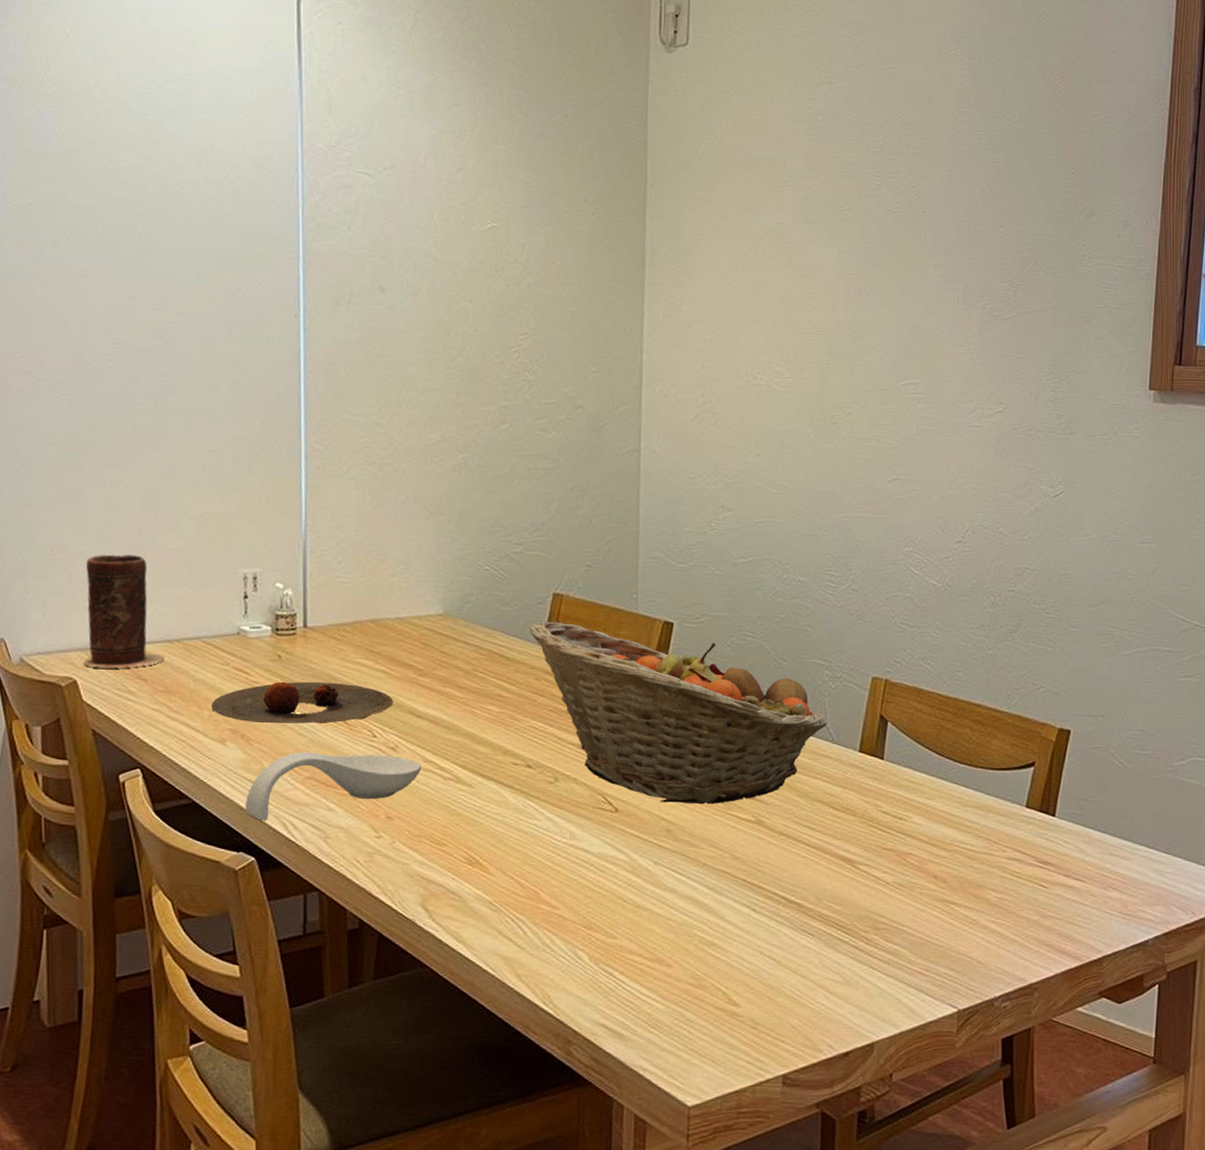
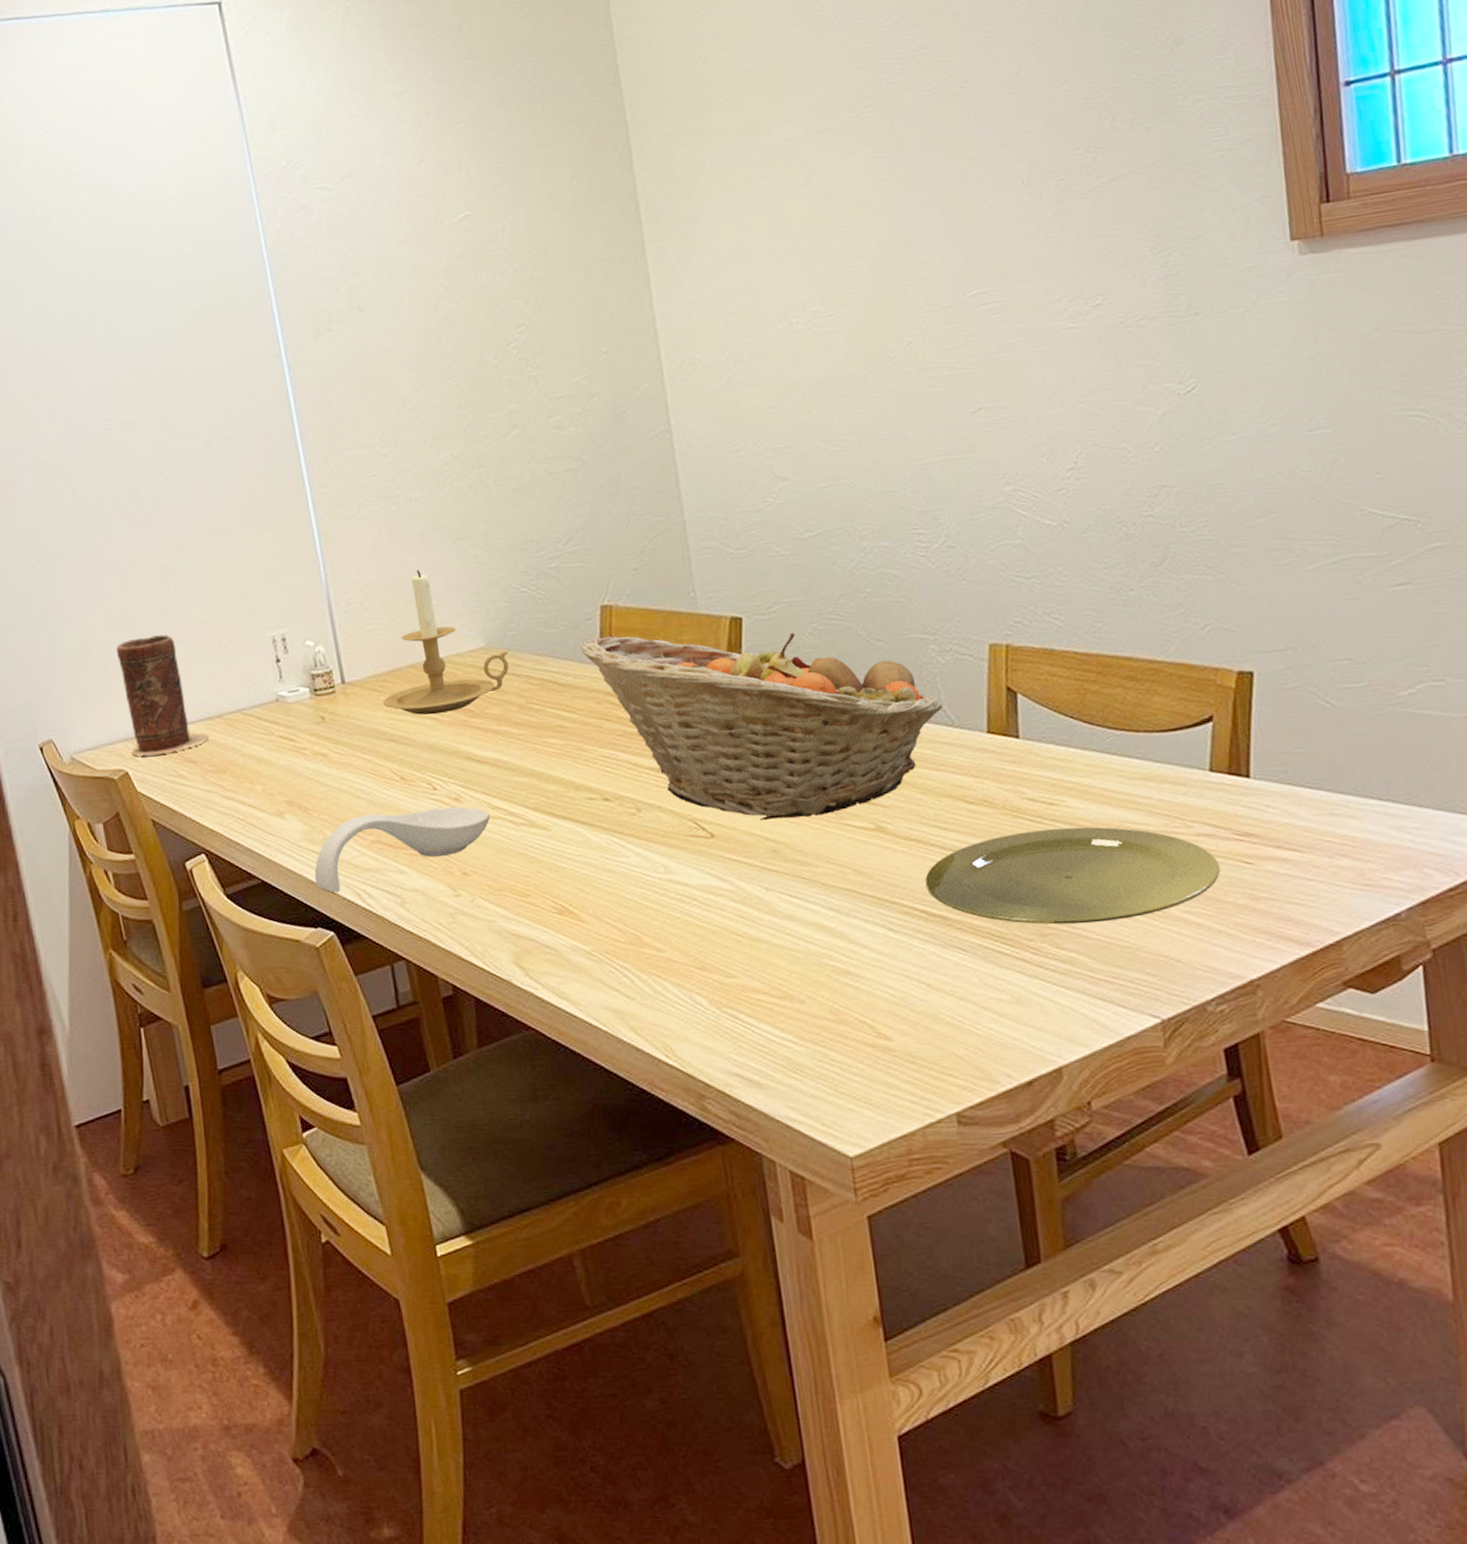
plate: present [211,681,393,724] -> none [263,736,449,791]
candle holder: none [339,534,464,669] -> present [382,570,509,715]
plate: none [789,839,1021,923] -> present [925,827,1220,925]

